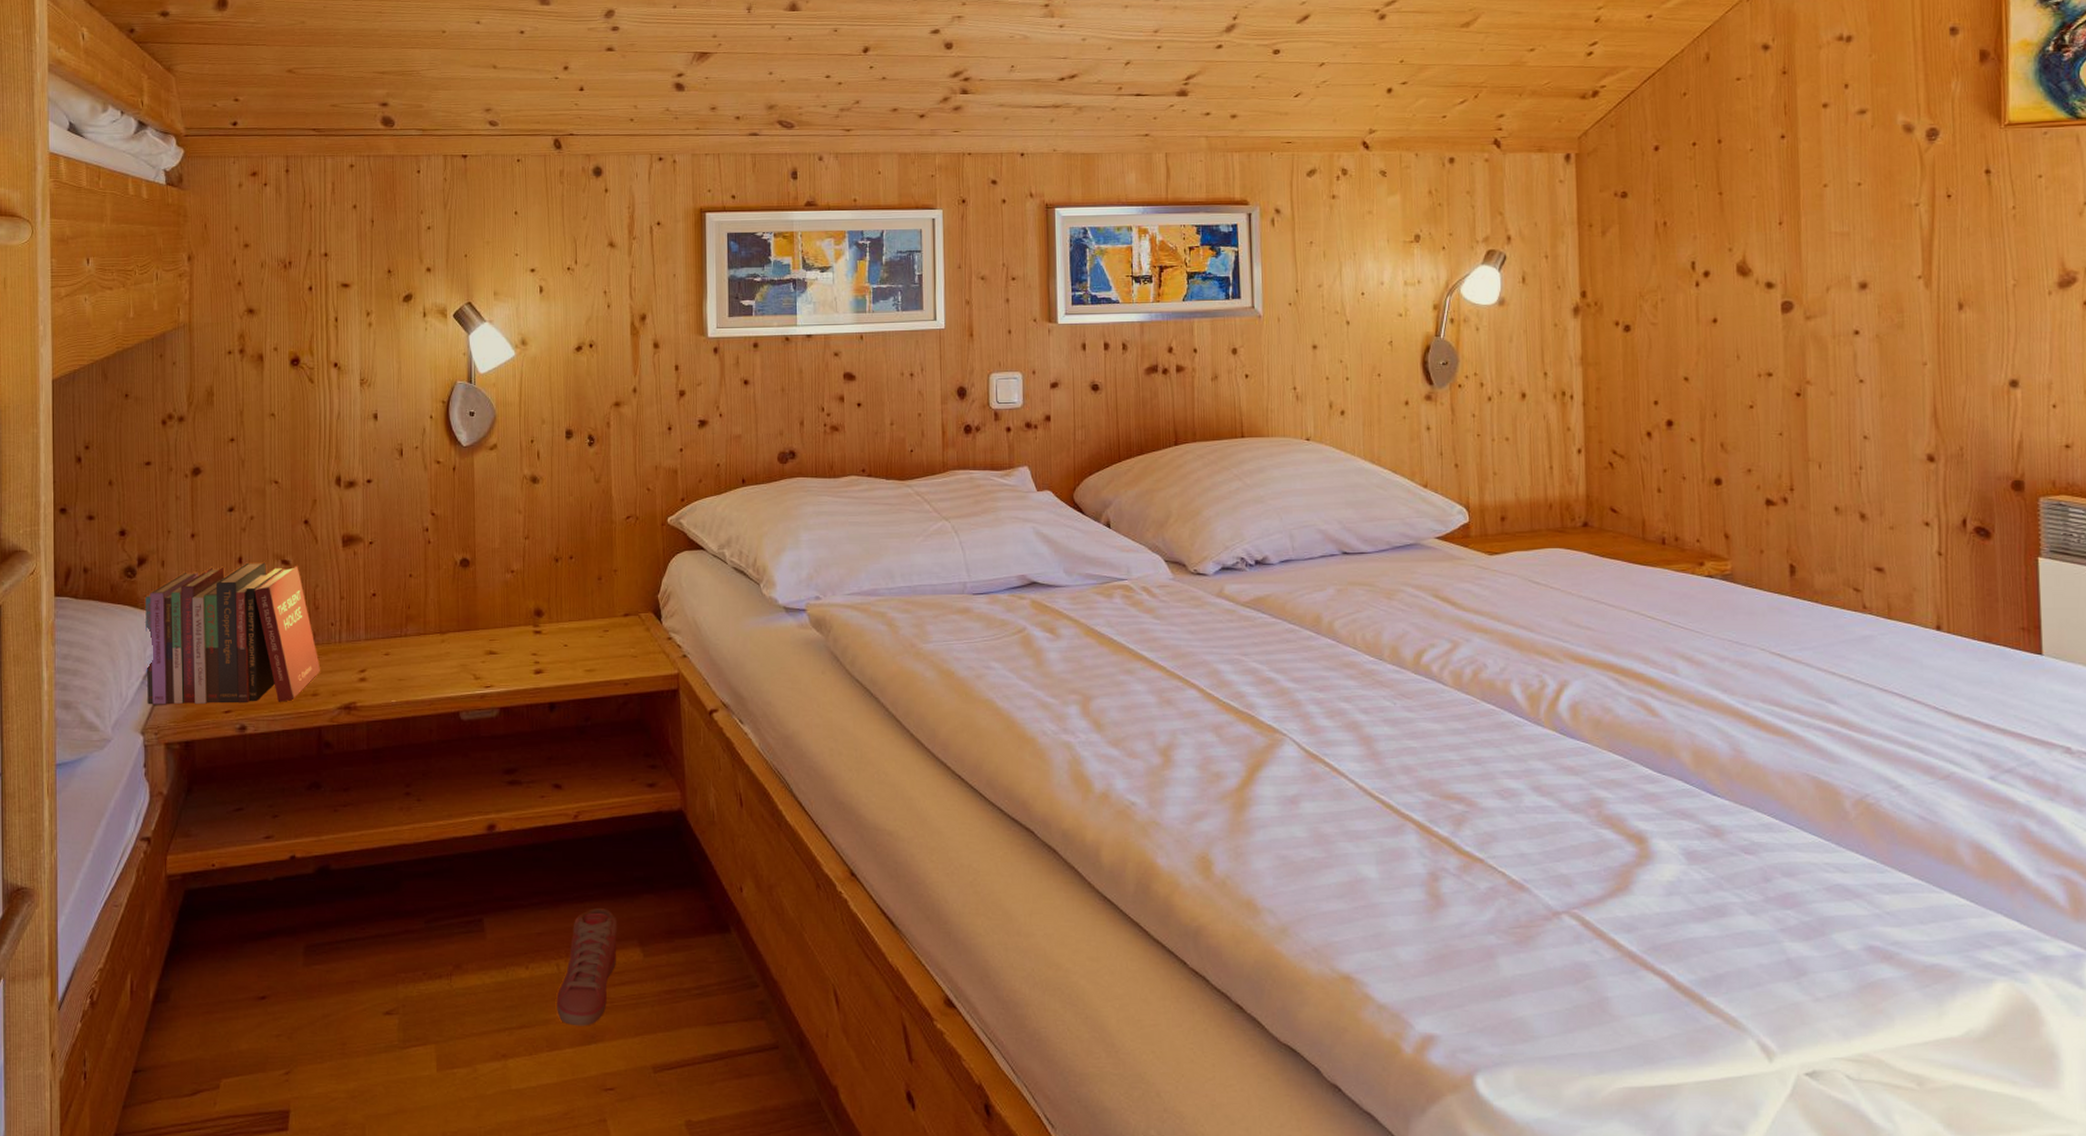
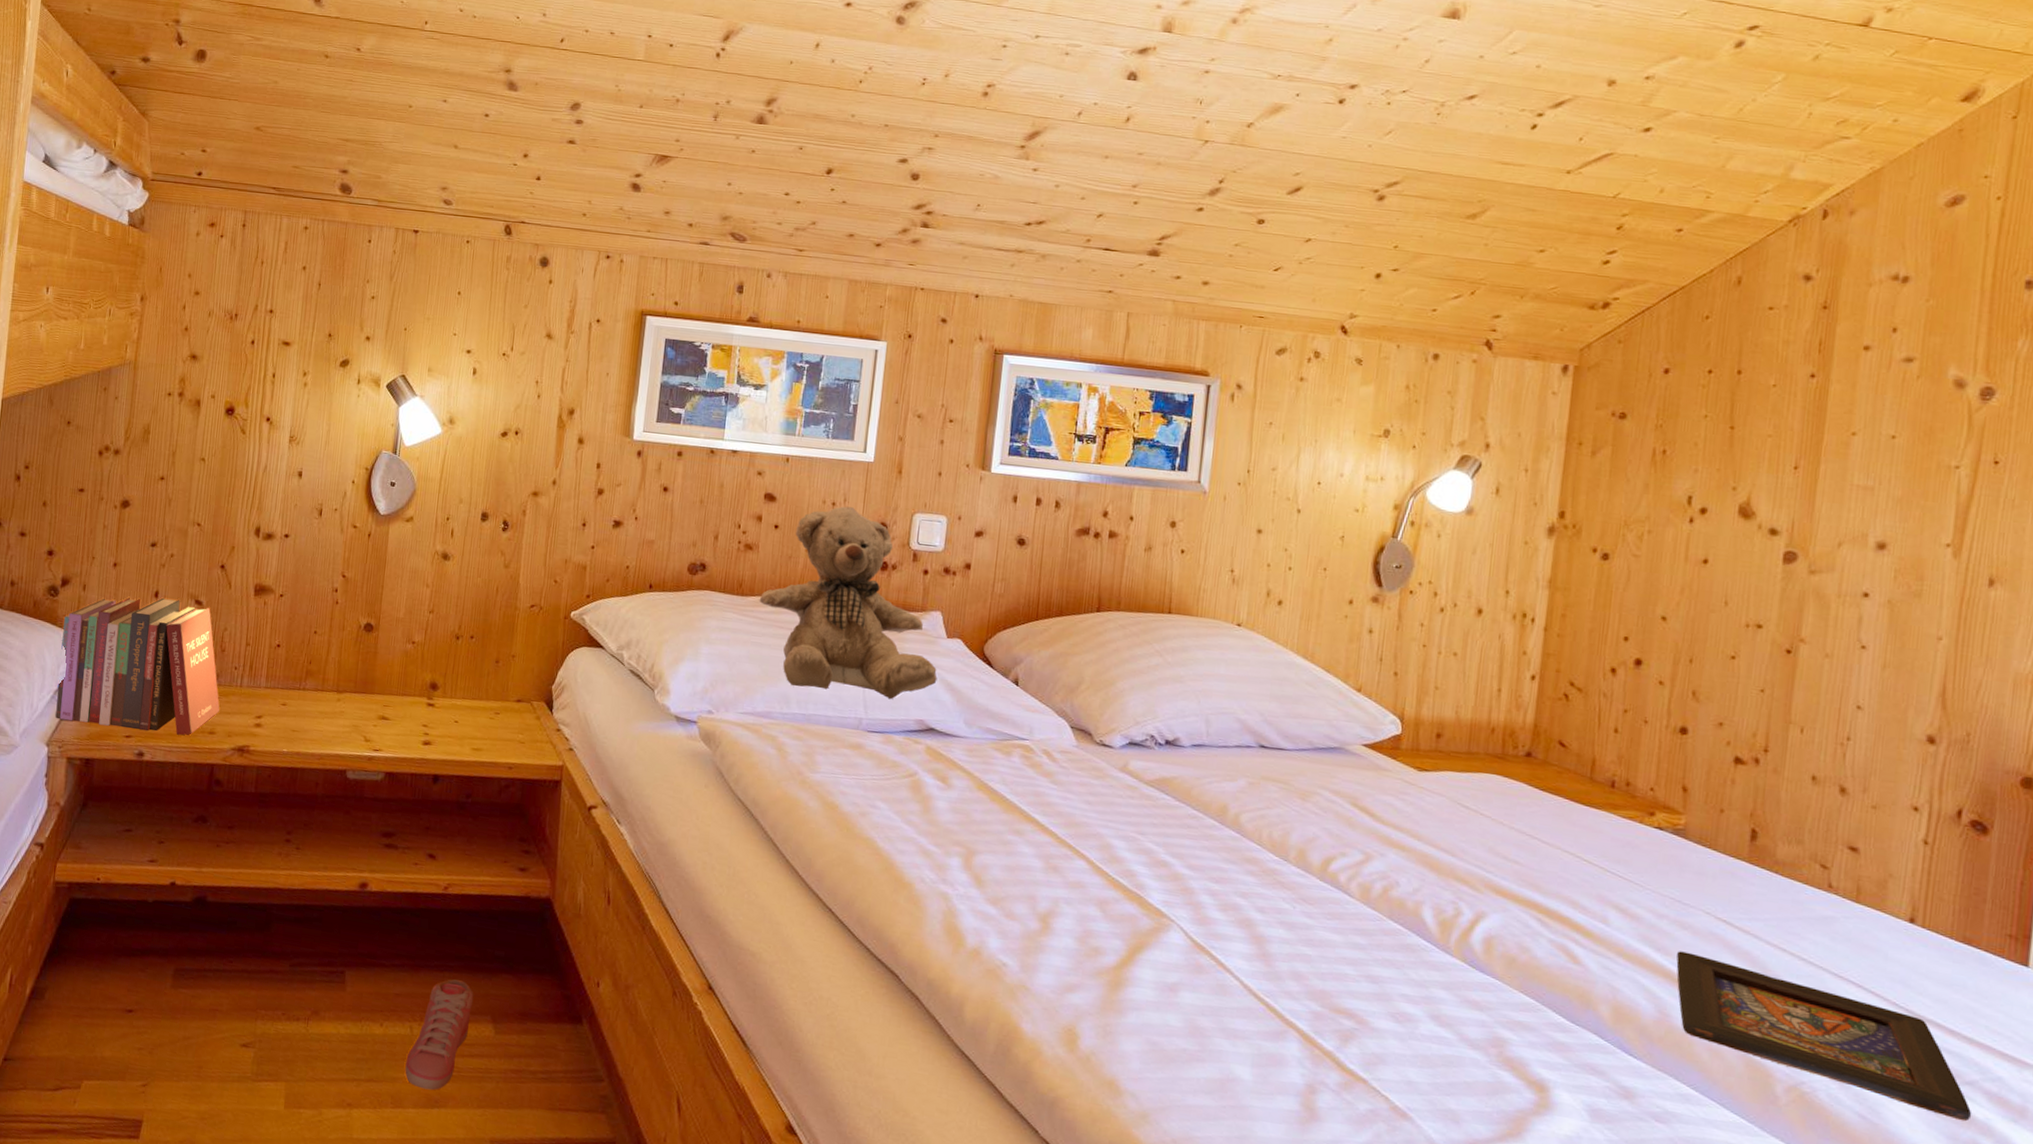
teddy bear: none [851,376,1033,560] -> present [759,506,938,700]
tablet: none [1742,689,2014,807] -> present [1676,951,1971,1122]

